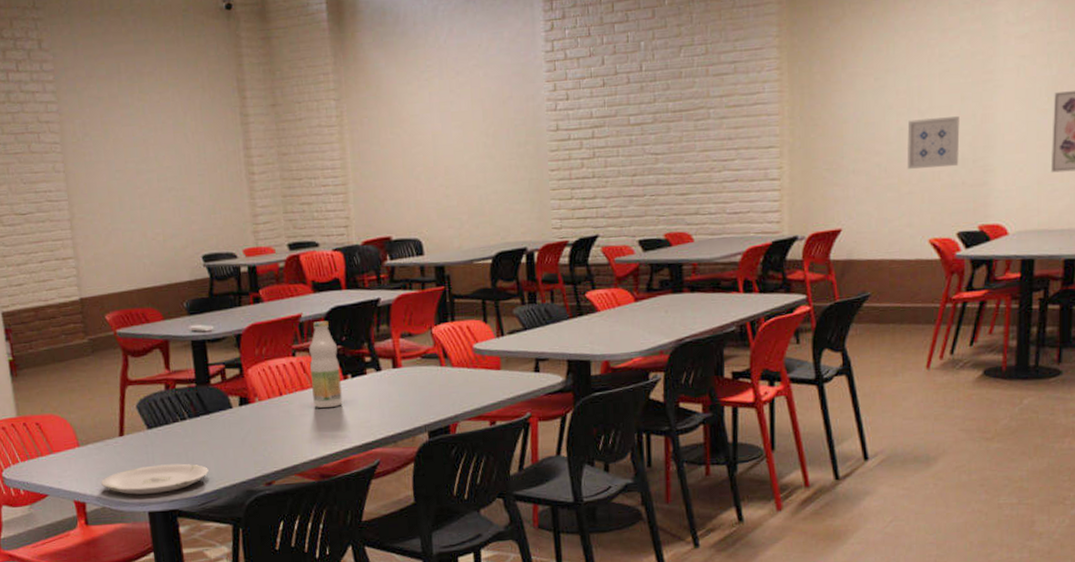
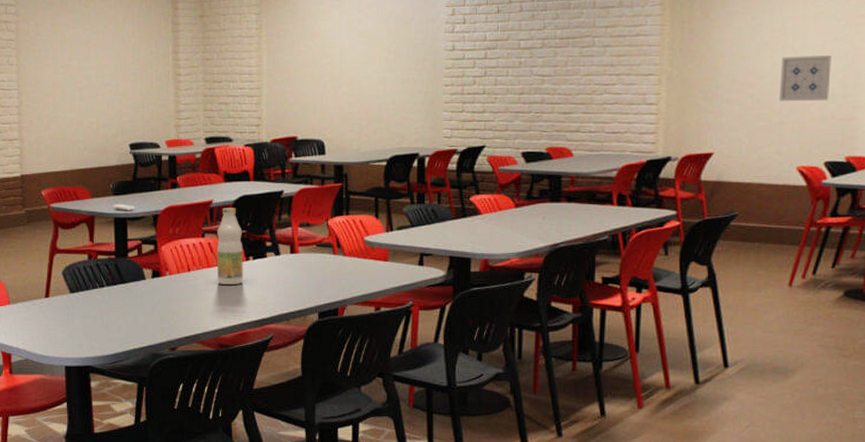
plate: present [100,463,209,495] -> none [25,325,120,350]

